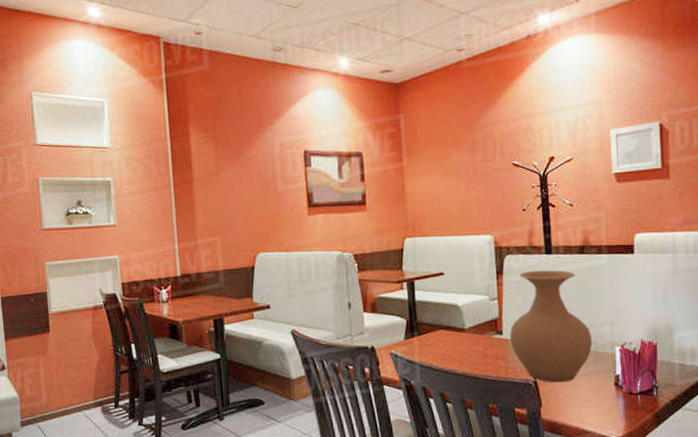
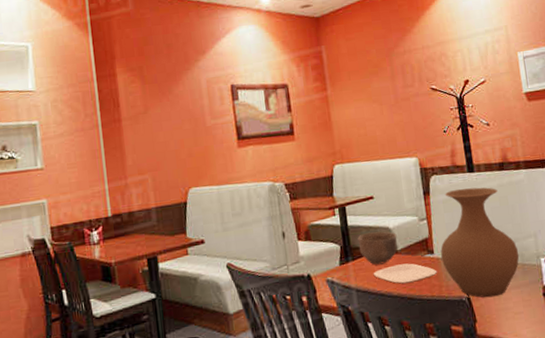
bowl: none [424,308,466,342] -> present [357,231,398,265]
plate: none [438,342,505,363] -> present [373,263,438,284]

